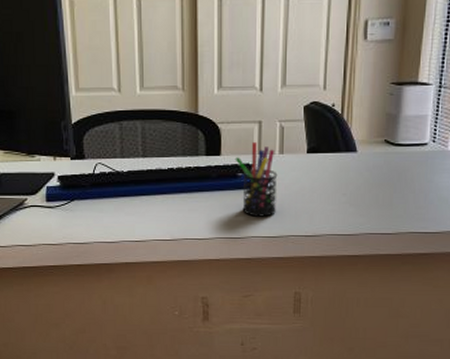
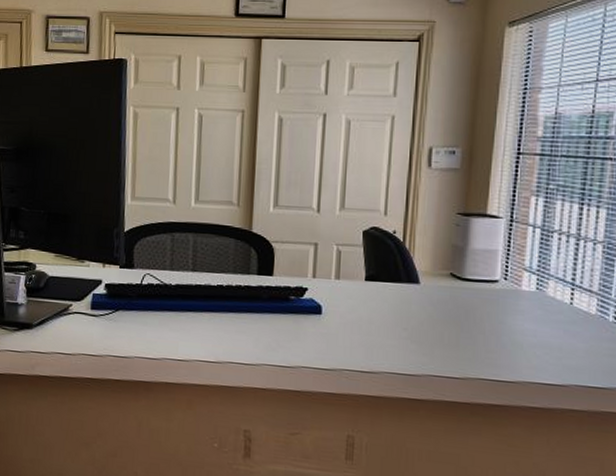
pen holder: present [235,141,278,217] -> none [287,263,333,346]

